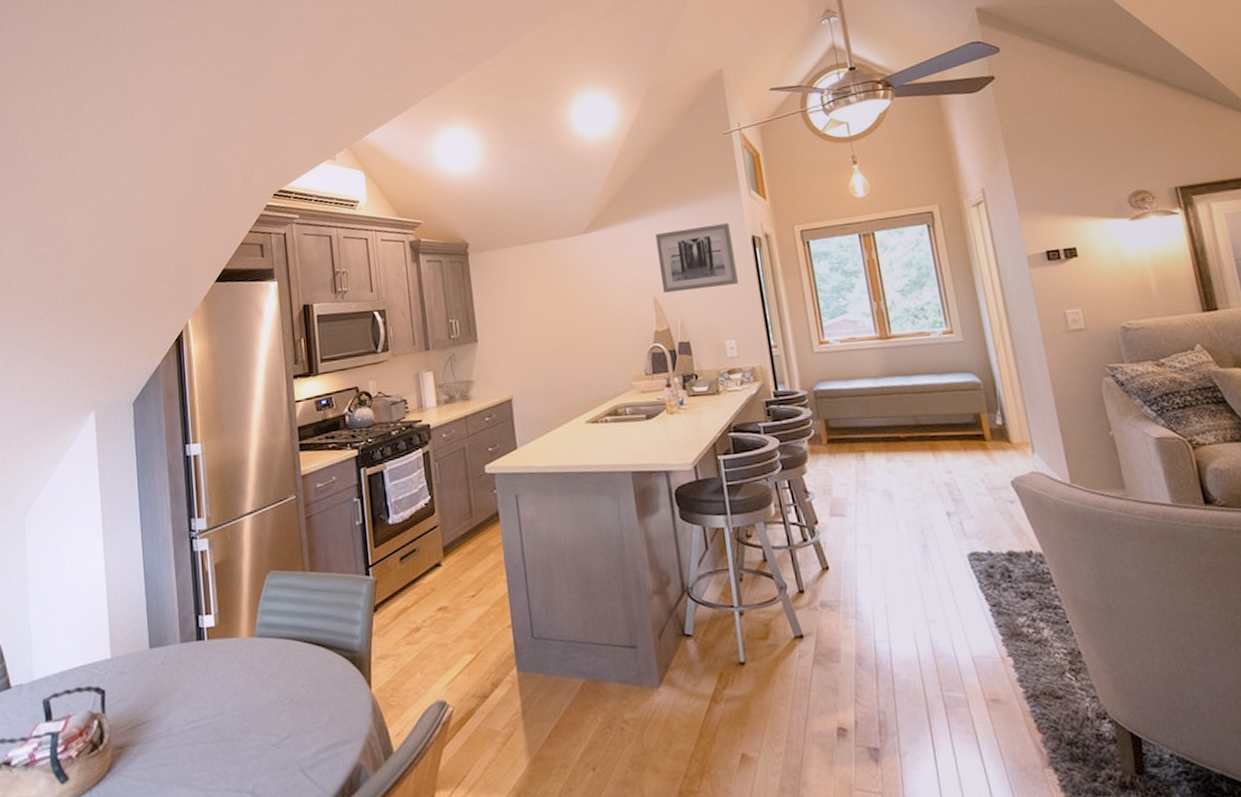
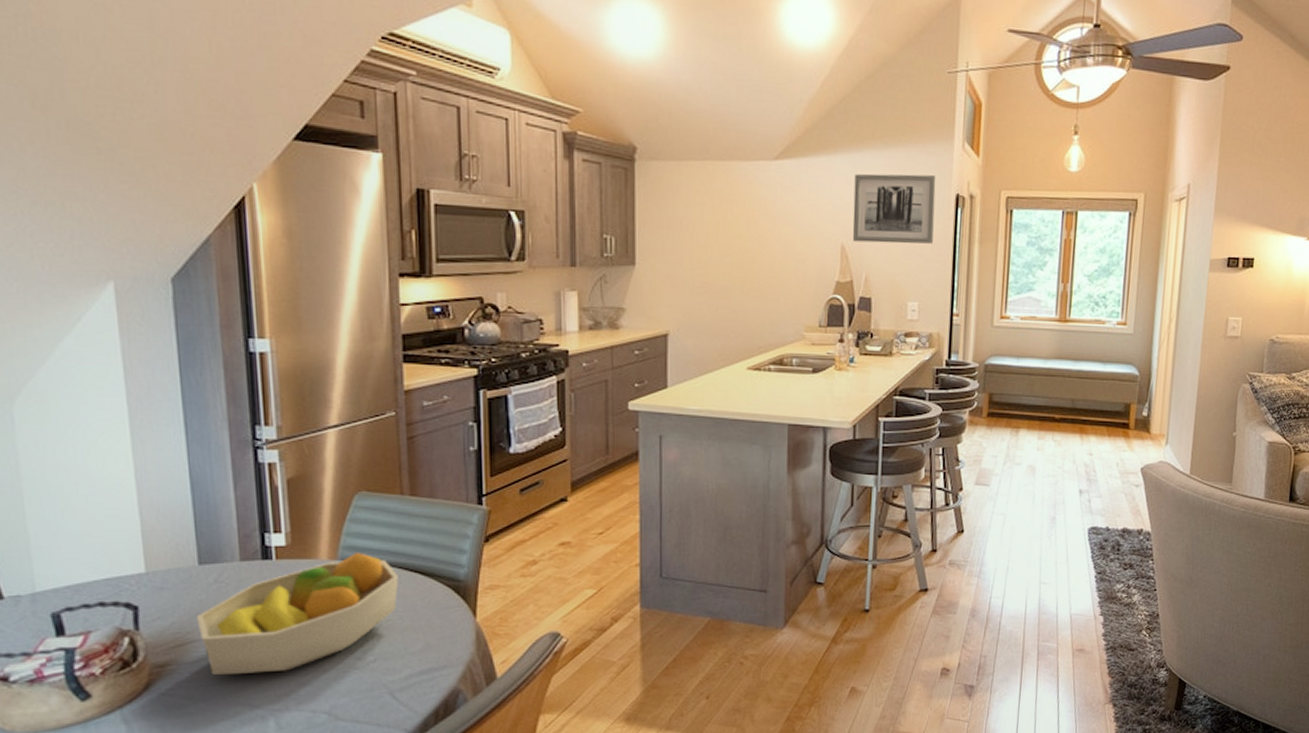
fruit bowl: none [147,628,305,755] -> present [196,551,399,675]

